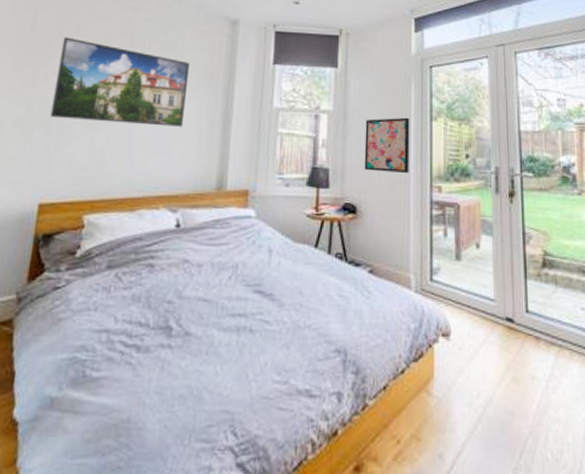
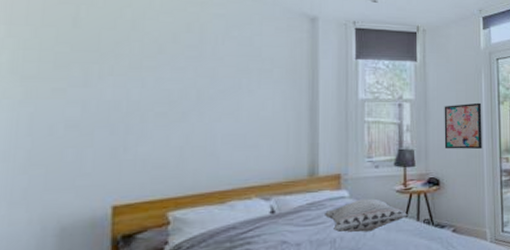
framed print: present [50,37,189,127] -> none [112,33,270,121]
decorative pillow: none [229,221,319,260] -> present [325,198,409,233]

